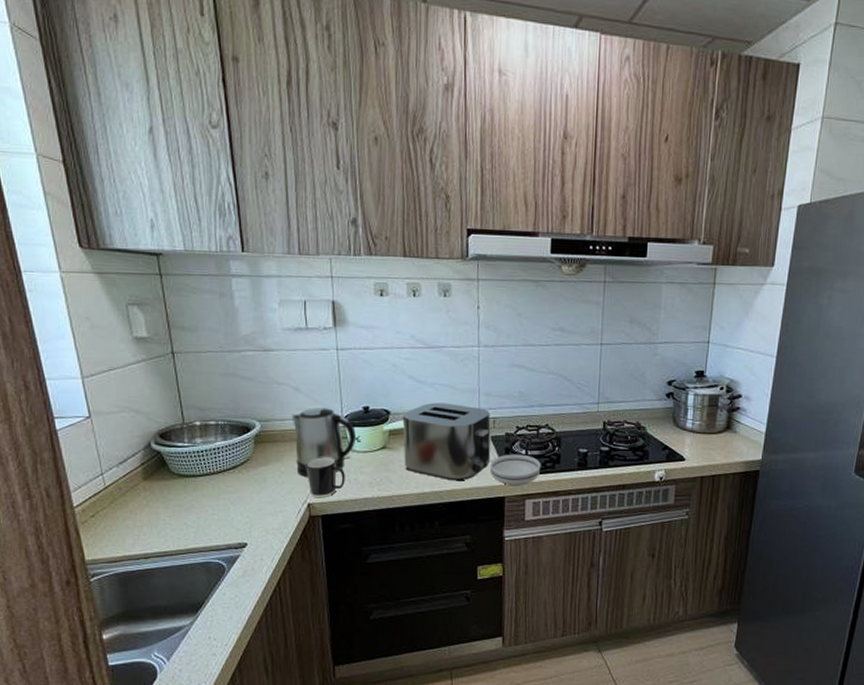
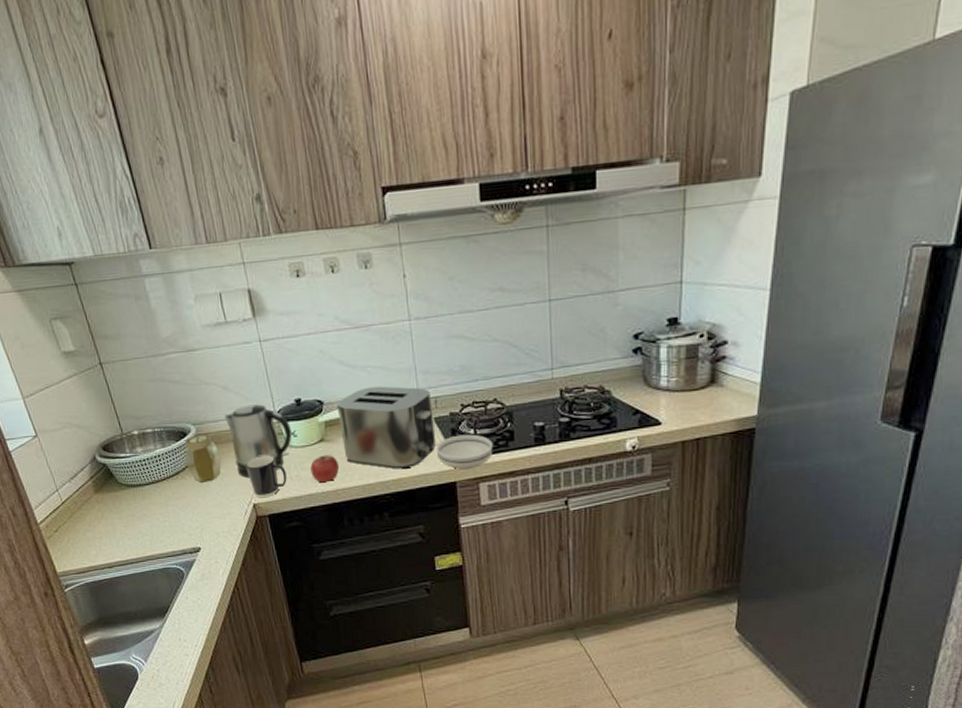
jar: none [245,430,281,478] -> present [184,433,222,482]
apple: none [369,462,398,488] -> present [310,455,340,483]

